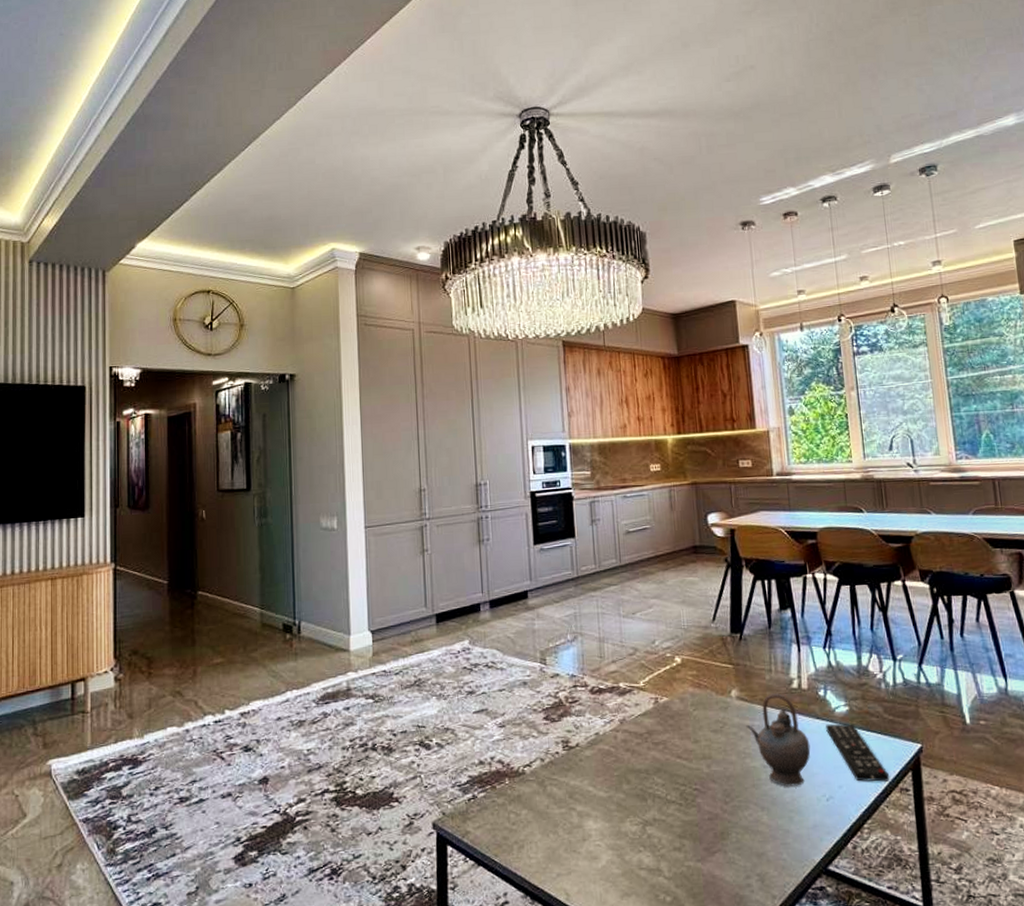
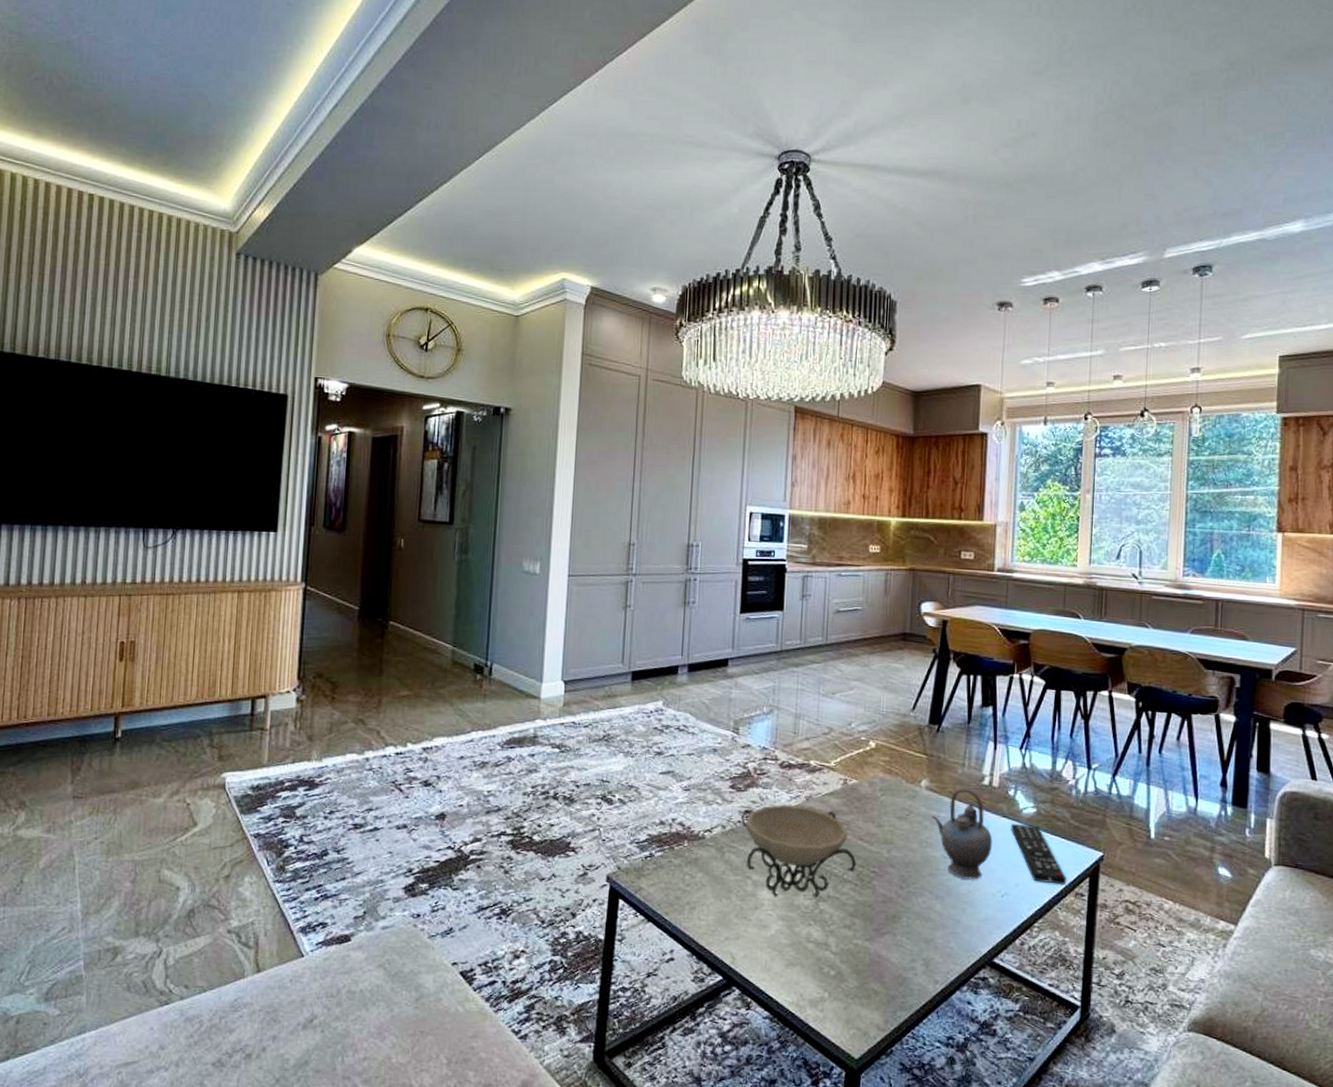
decorative bowl: none [558,729,679,827] -> present [741,804,857,898]

